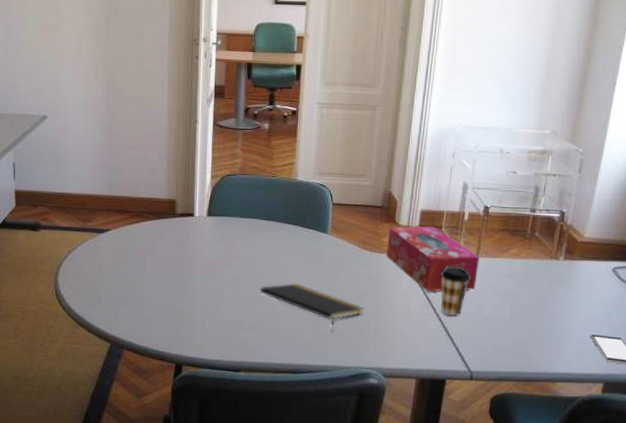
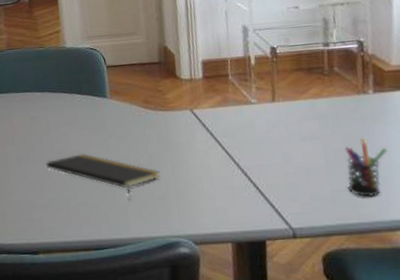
tissue box: present [386,226,479,292] -> none [171,75,279,146]
coffee cup: present [440,266,471,316] -> none [236,115,271,170]
pen holder: none [524,297,564,351] -> present [344,137,388,198]

